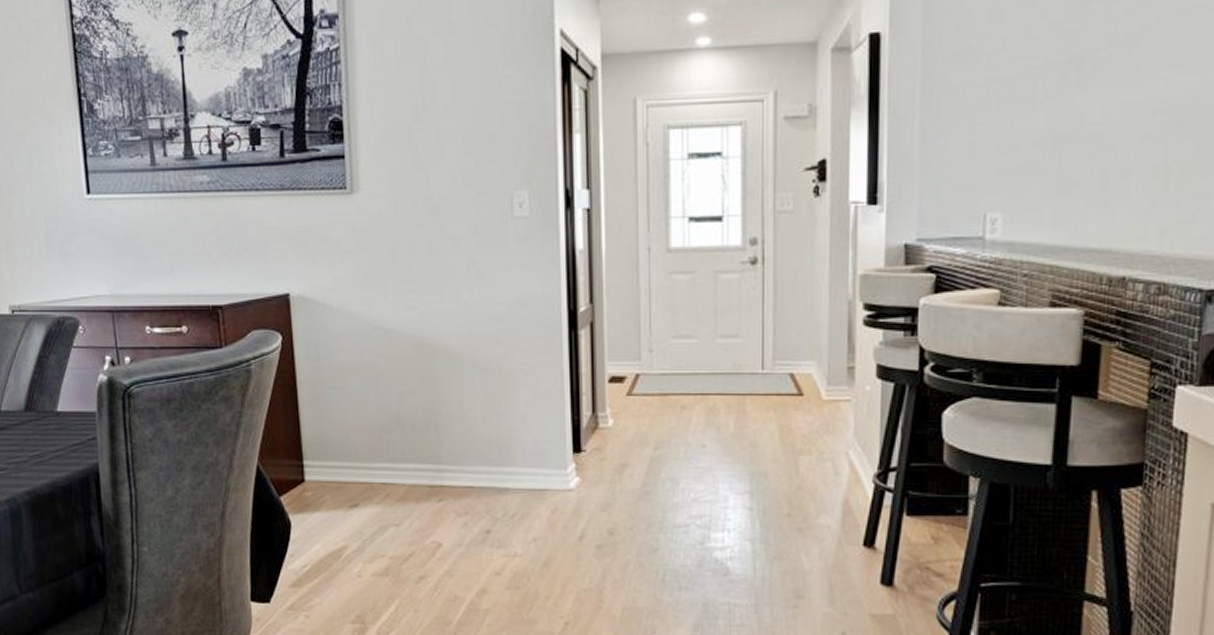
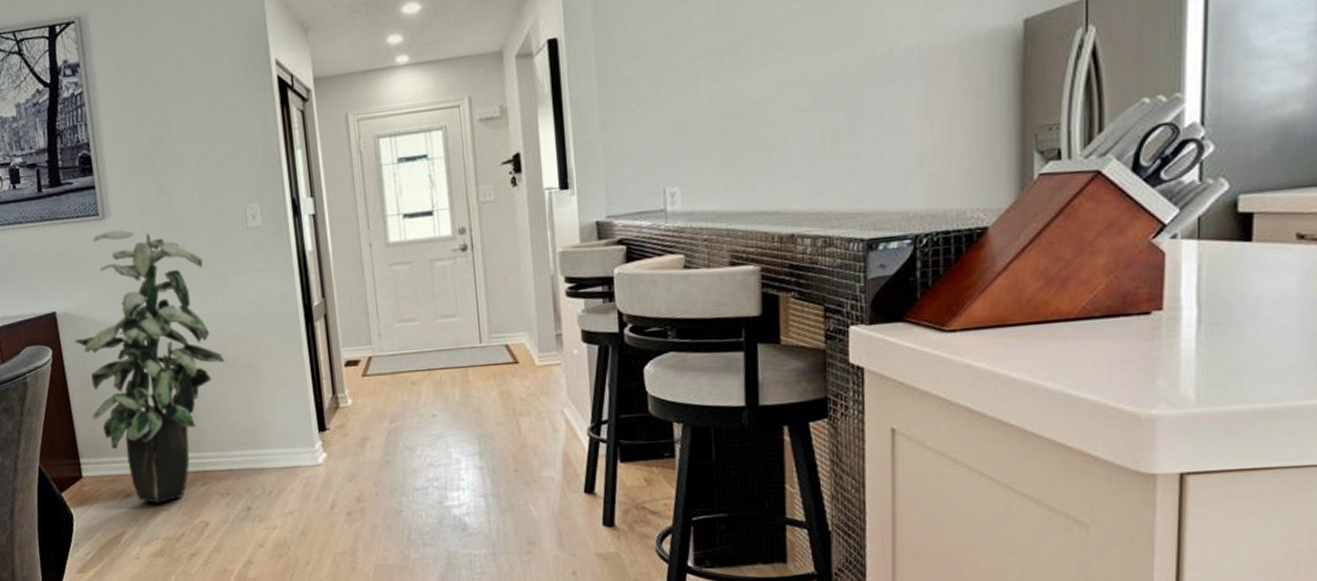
indoor plant: none [308,207,474,517] -> present [74,229,225,503]

